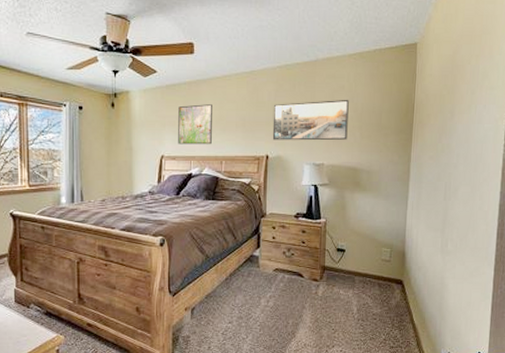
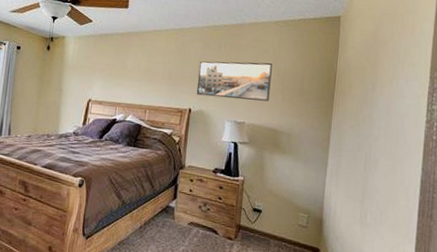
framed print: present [178,104,212,145] -> none [106,54,141,94]

